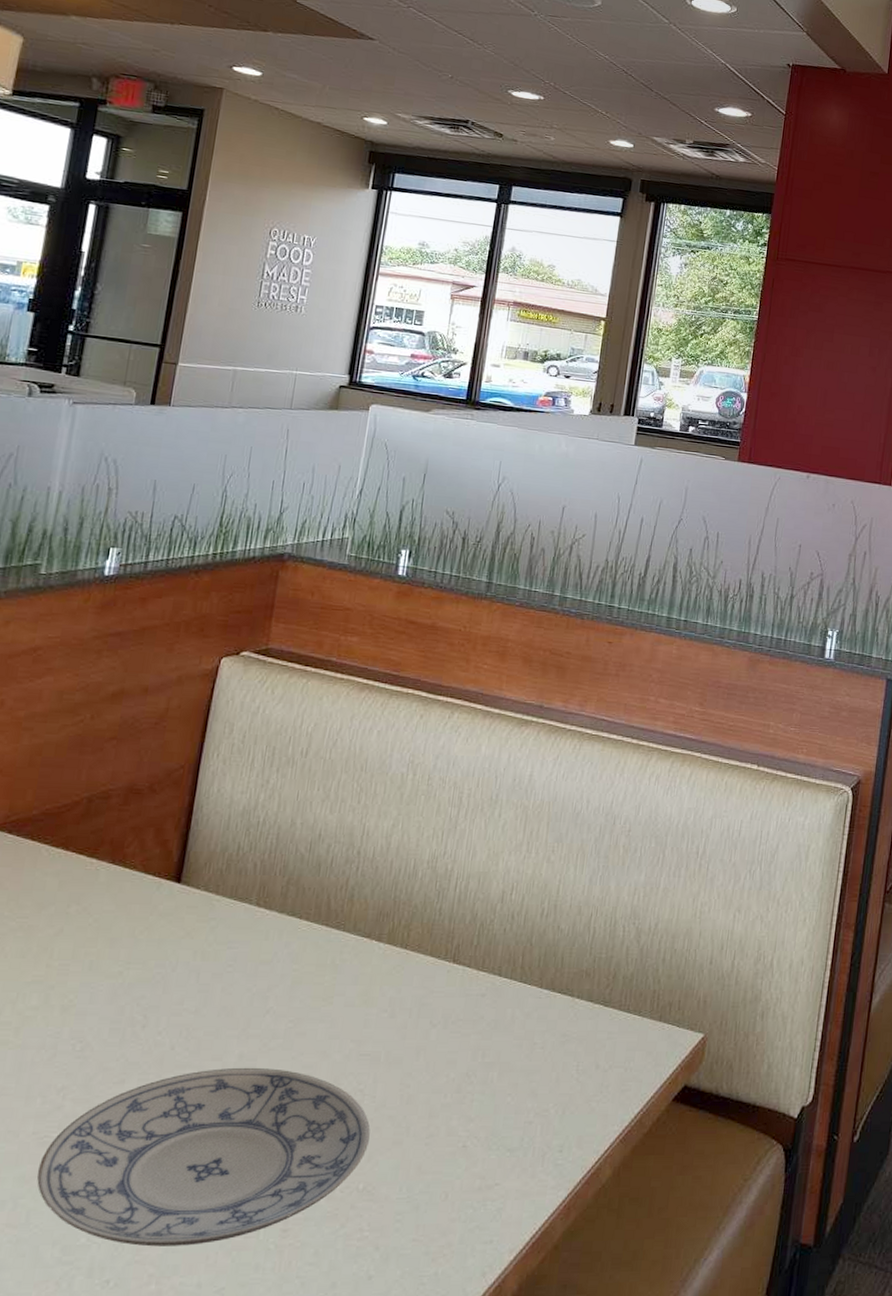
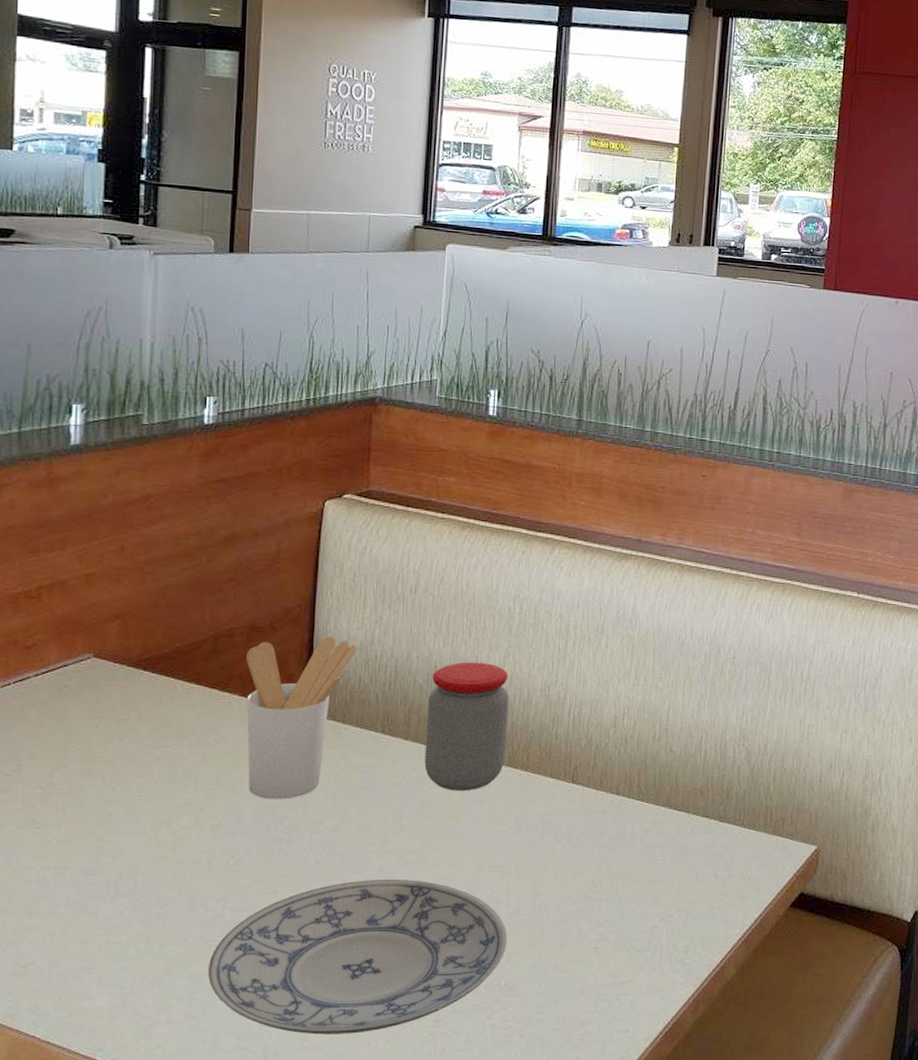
utensil holder: none [106,800,240,977] -> present [246,636,357,799]
jar: none [298,830,395,971] -> present [424,662,509,791]

